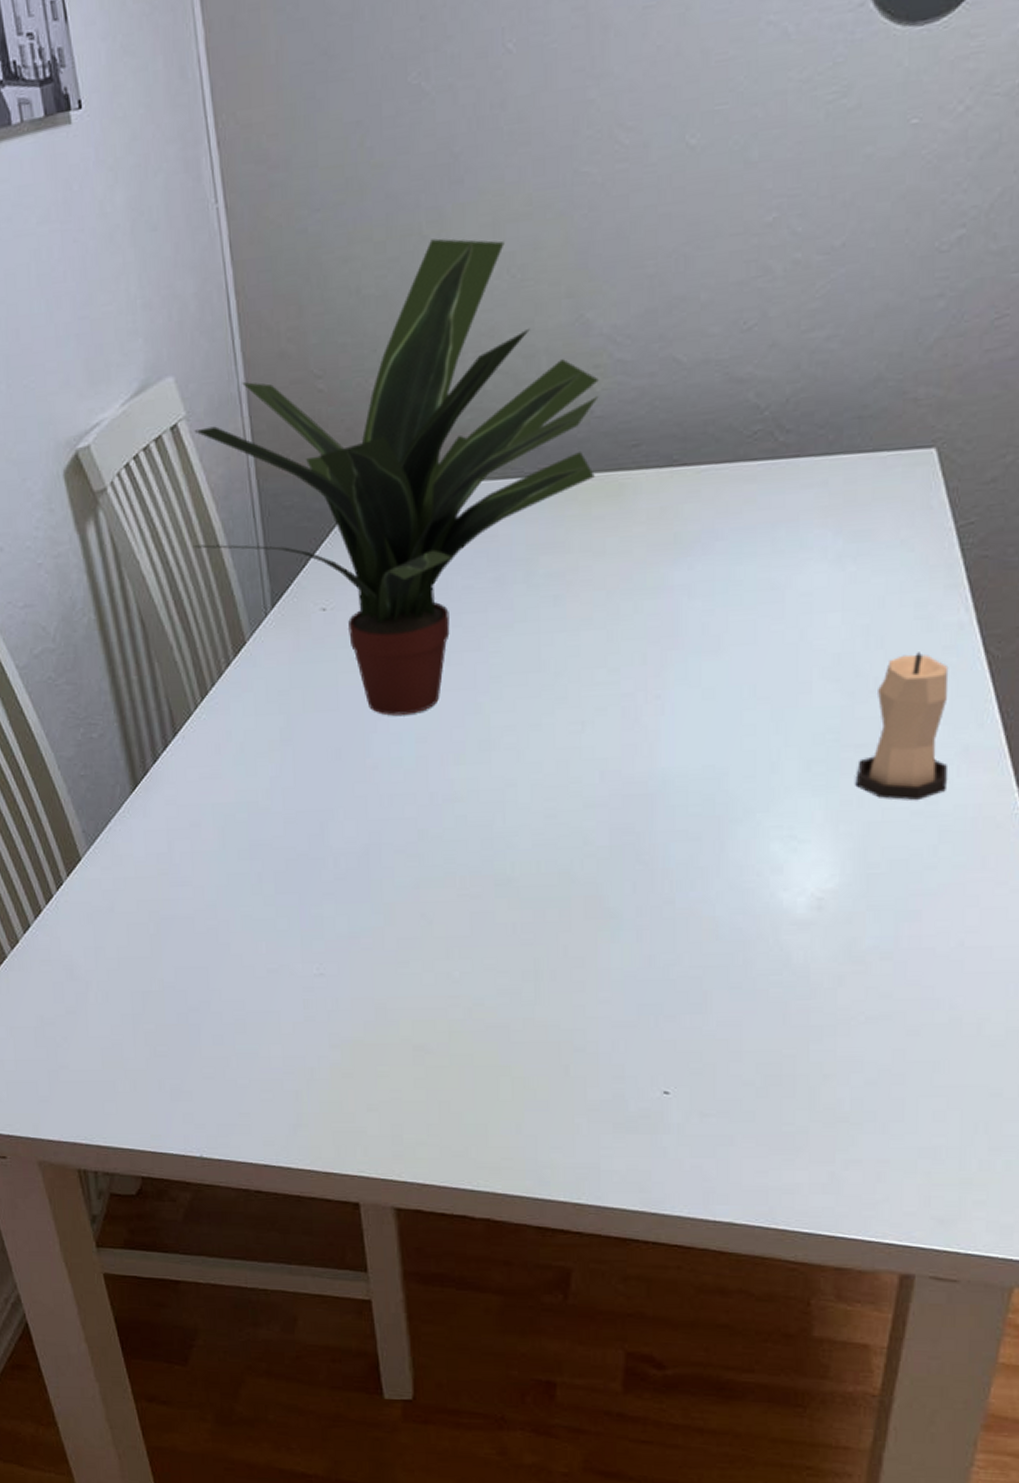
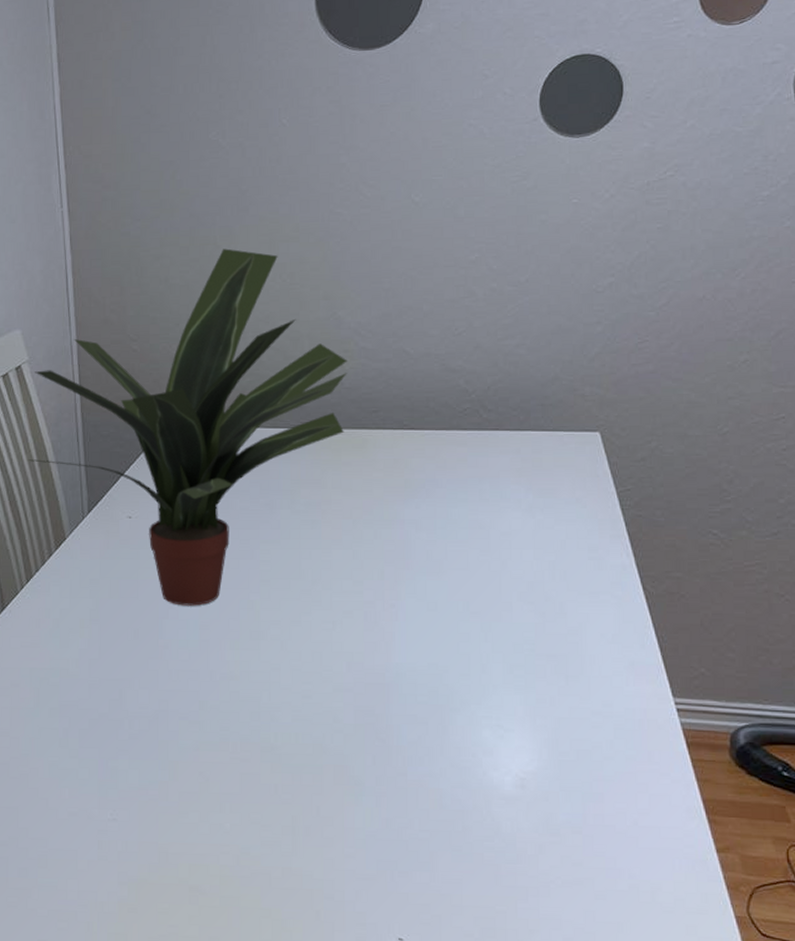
candle: present [855,652,949,801] -> none [548,585,620,703]

